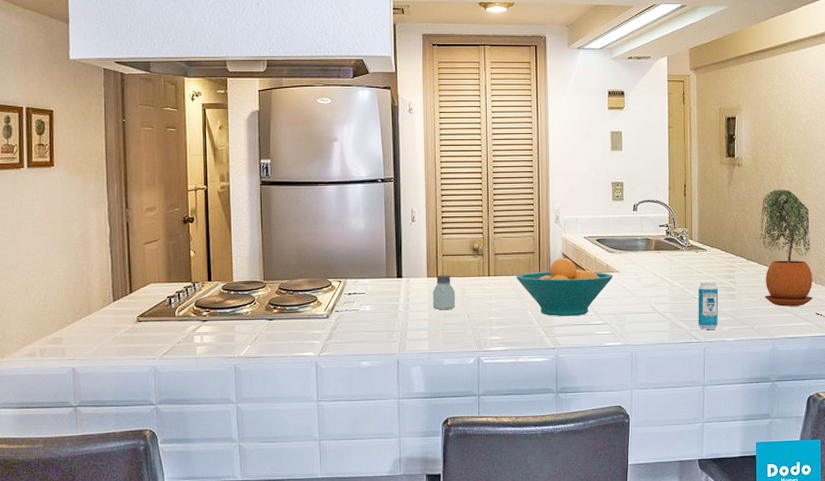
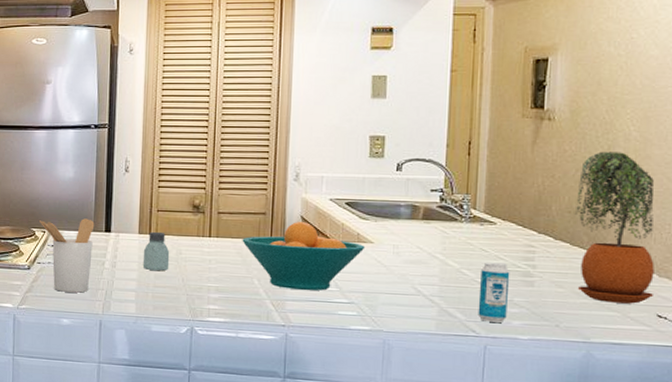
utensil holder: none [334,266,387,336] -> present [38,218,95,293]

